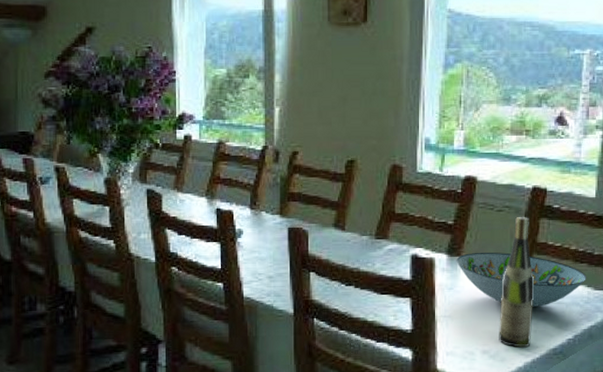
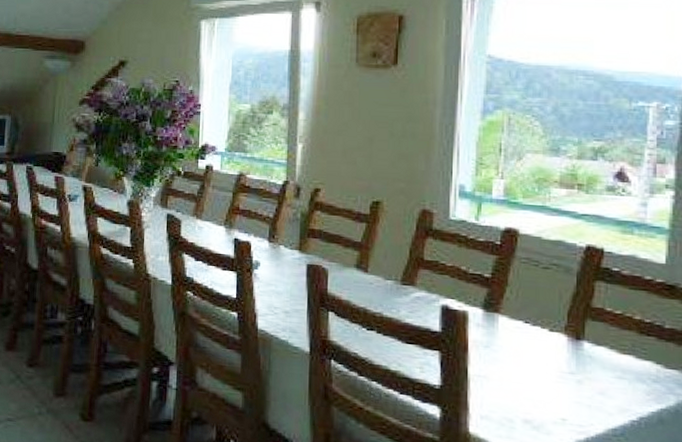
decorative bowl: present [456,252,586,307] -> none [493,310,655,379]
wine bottle: present [499,217,535,348] -> none [544,277,589,423]

